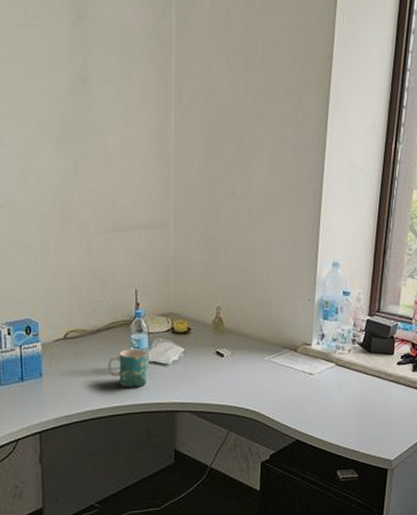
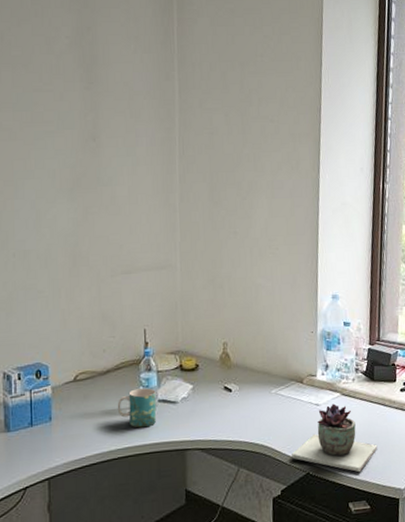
succulent plant: none [282,373,370,442] -> present [292,403,378,473]

